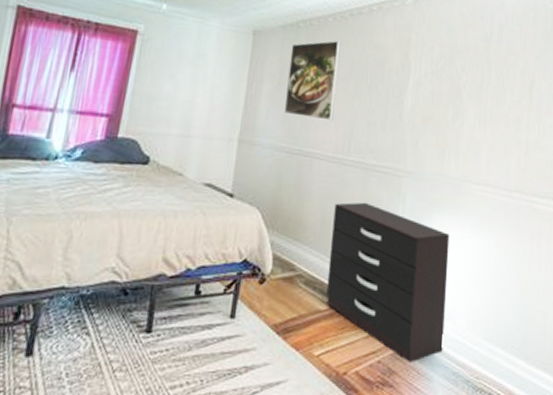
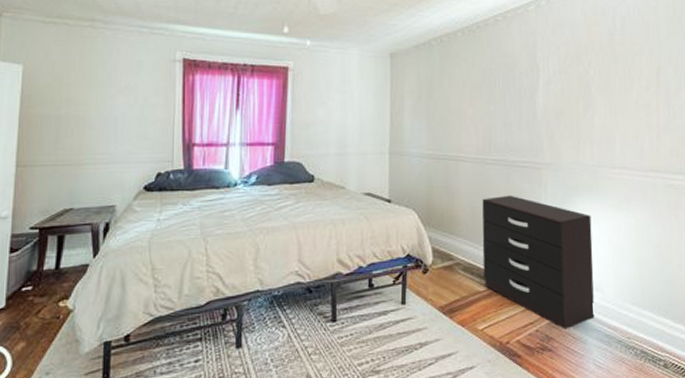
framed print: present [284,40,341,121] -> none [426,52,472,126]

